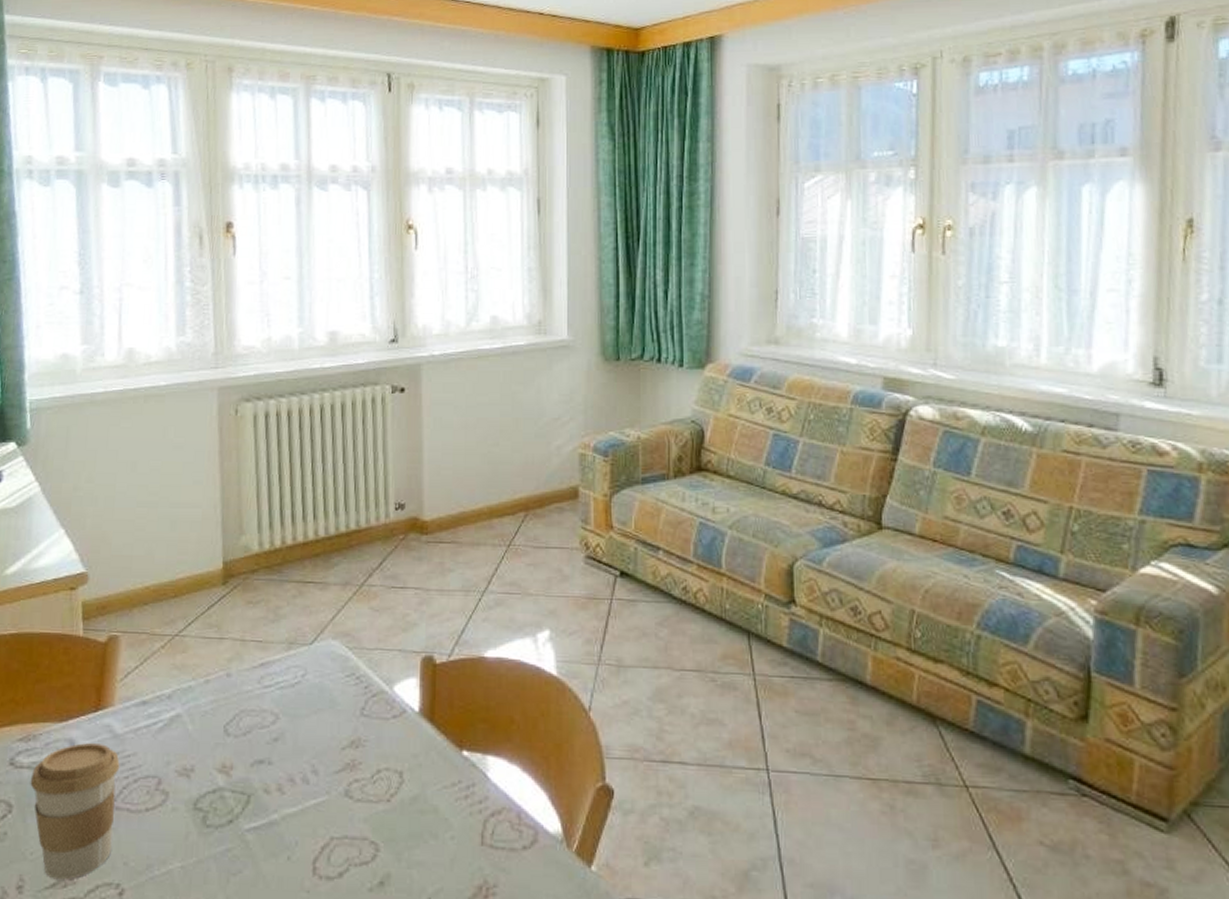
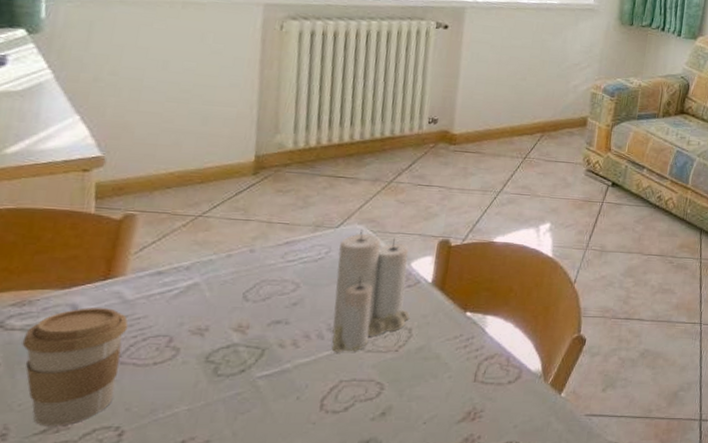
candle: none [315,646,398,801] -> present [331,229,410,352]

